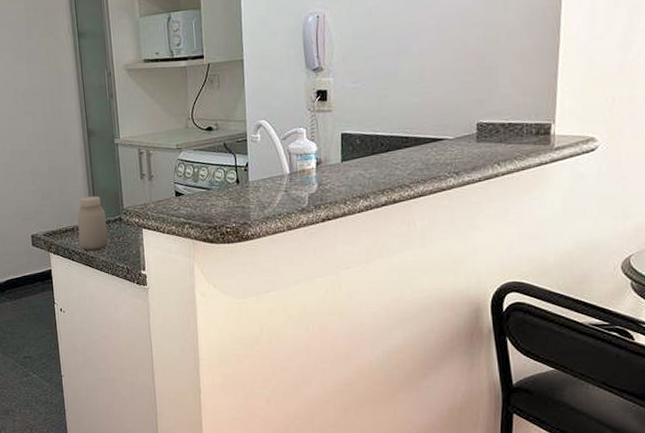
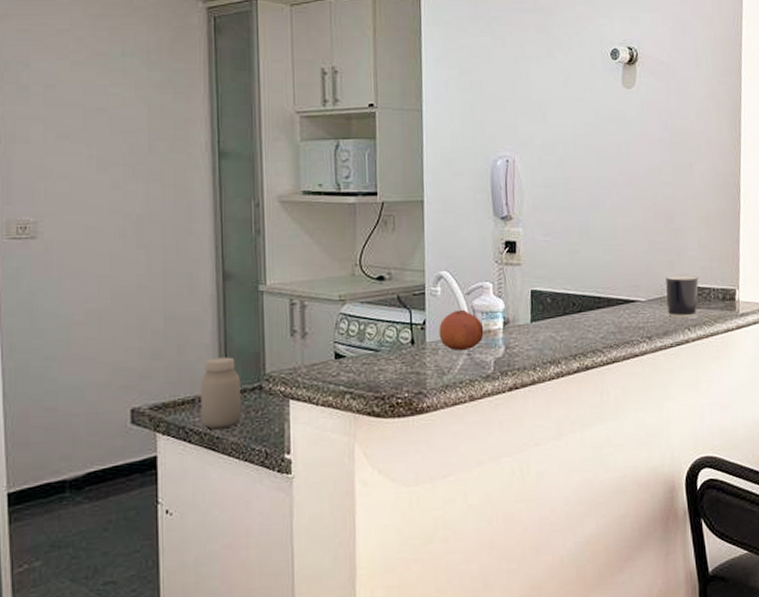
fruit: none [259,152,299,189] -> present [439,309,484,351]
mug: none [475,112,511,155] -> present [666,275,699,319]

